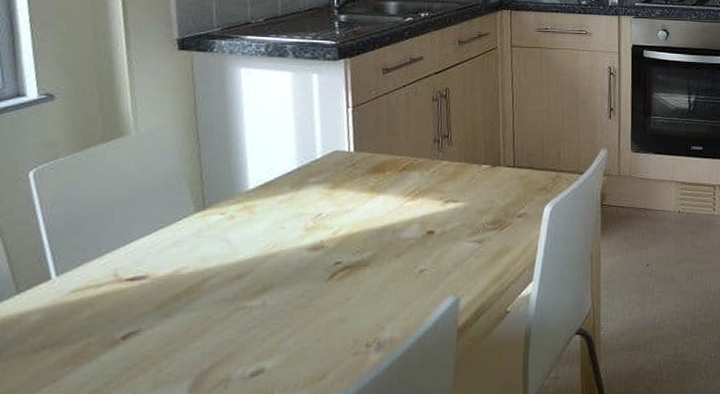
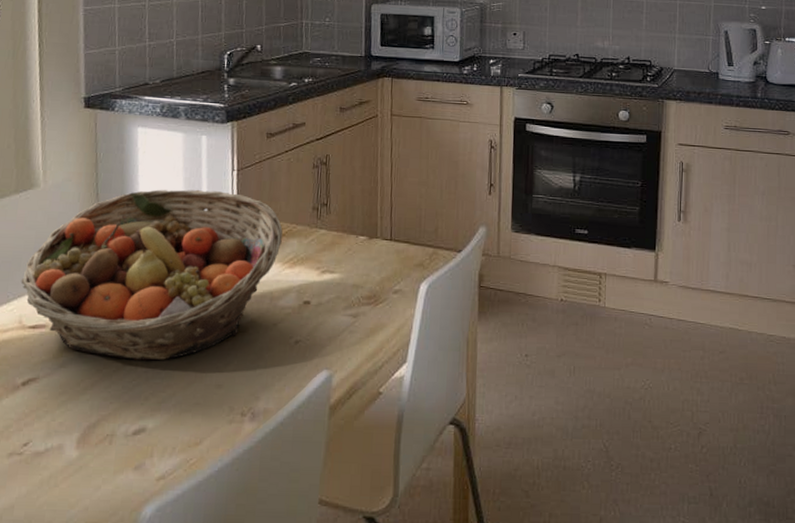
fruit basket: none [114,128,403,303] -> present [21,189,283,361]

